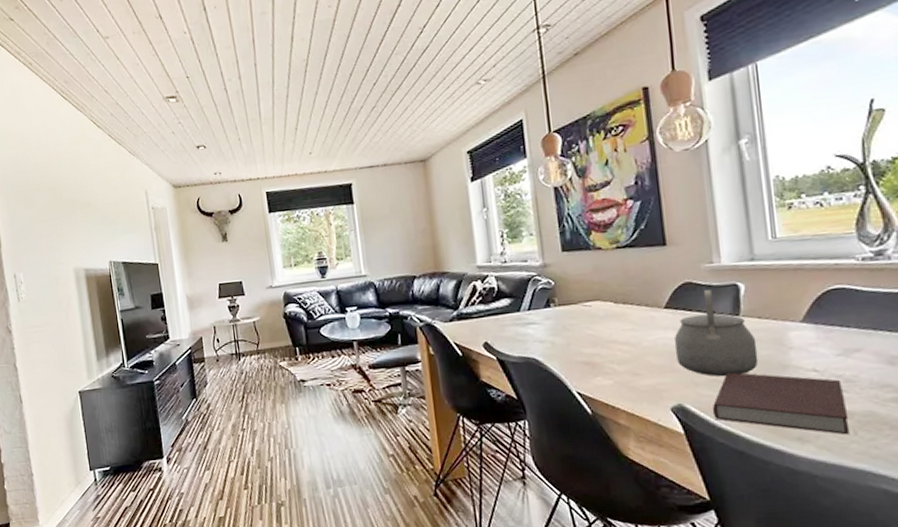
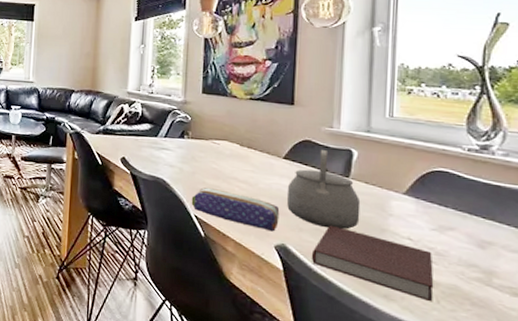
pencil case: none [570,357,671,393] -> present [191,187,280,232]

